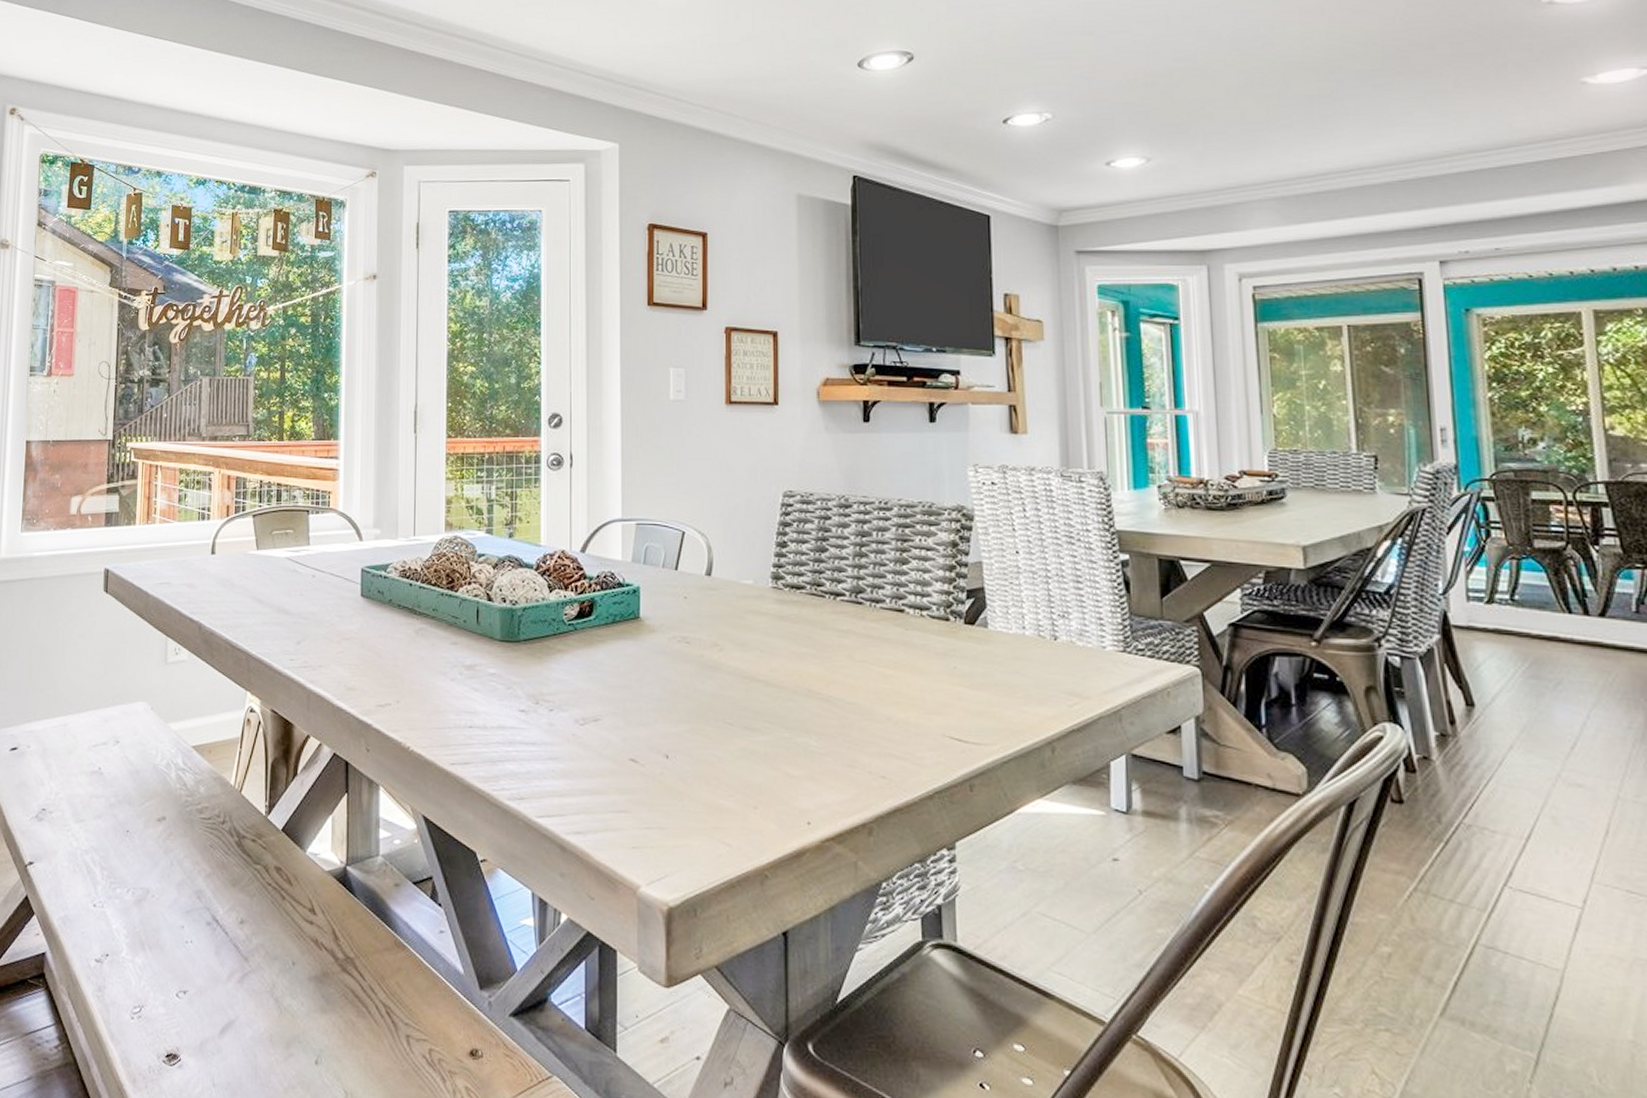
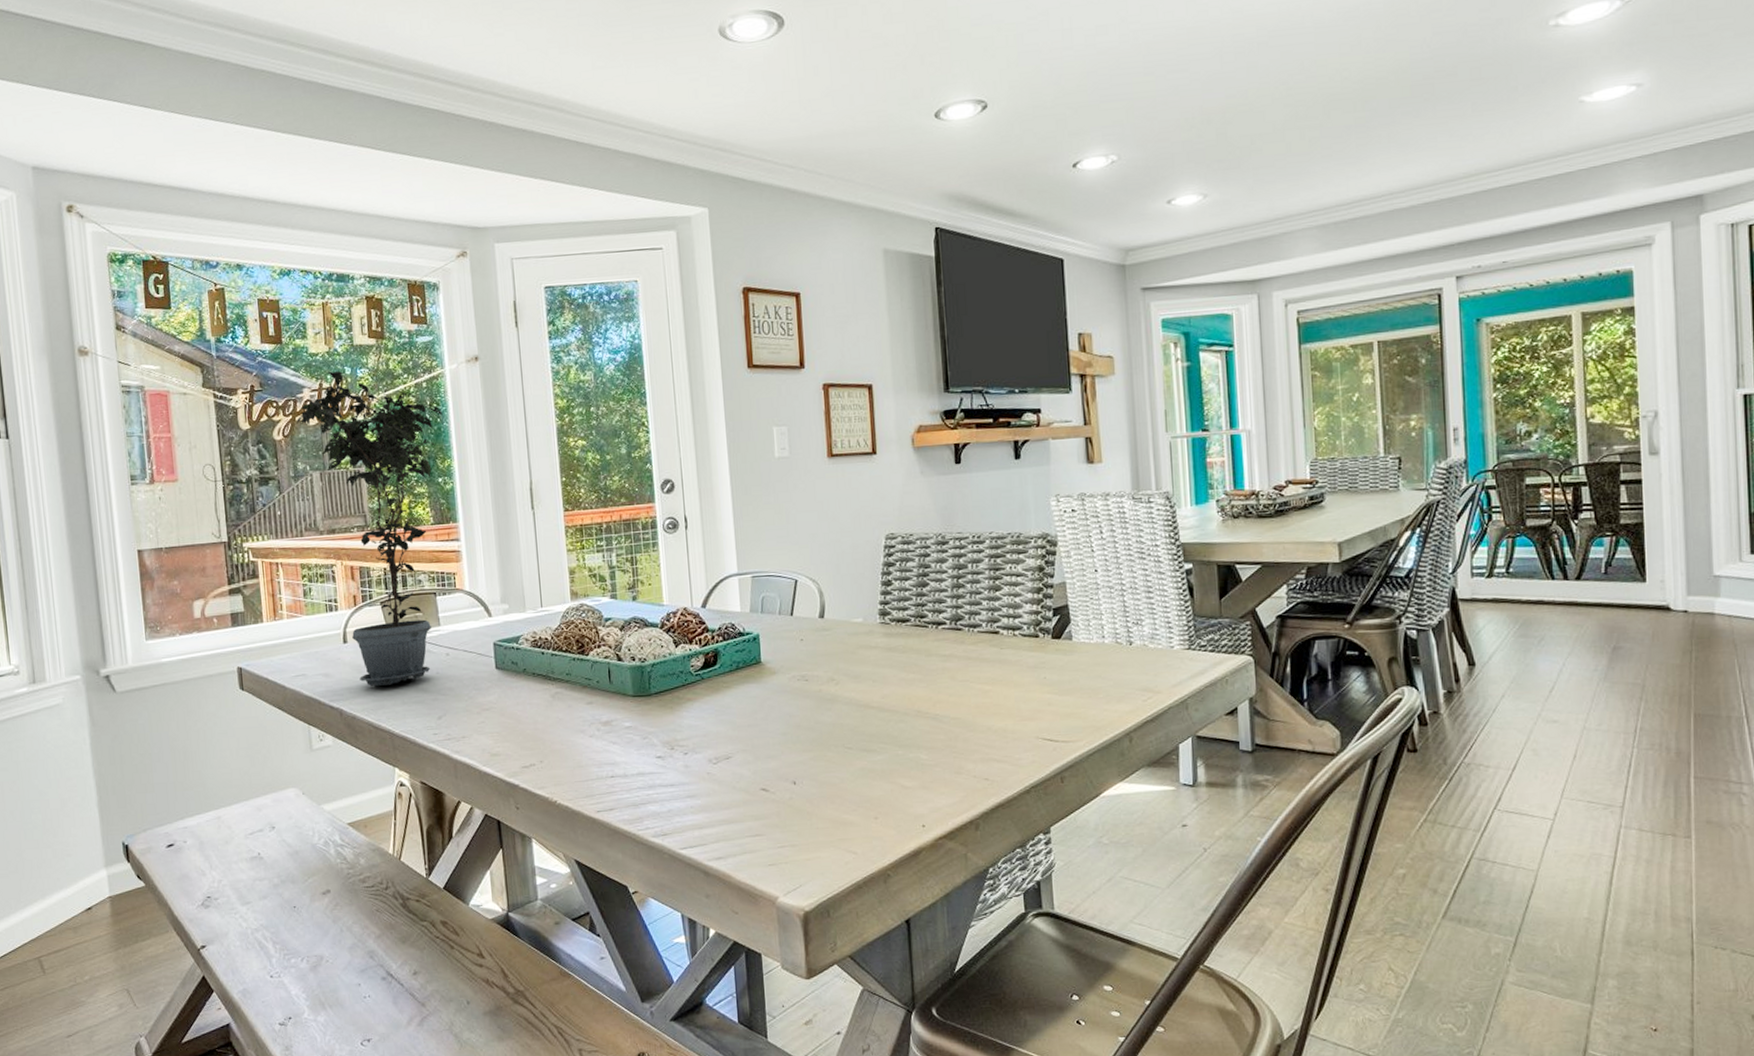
potted plant: none [194,280,336,603] -> present [297,371,443,687]

